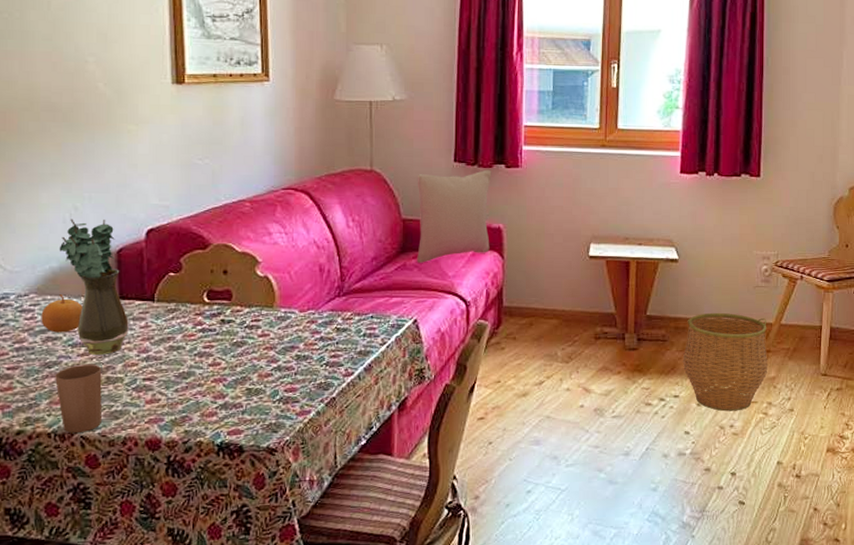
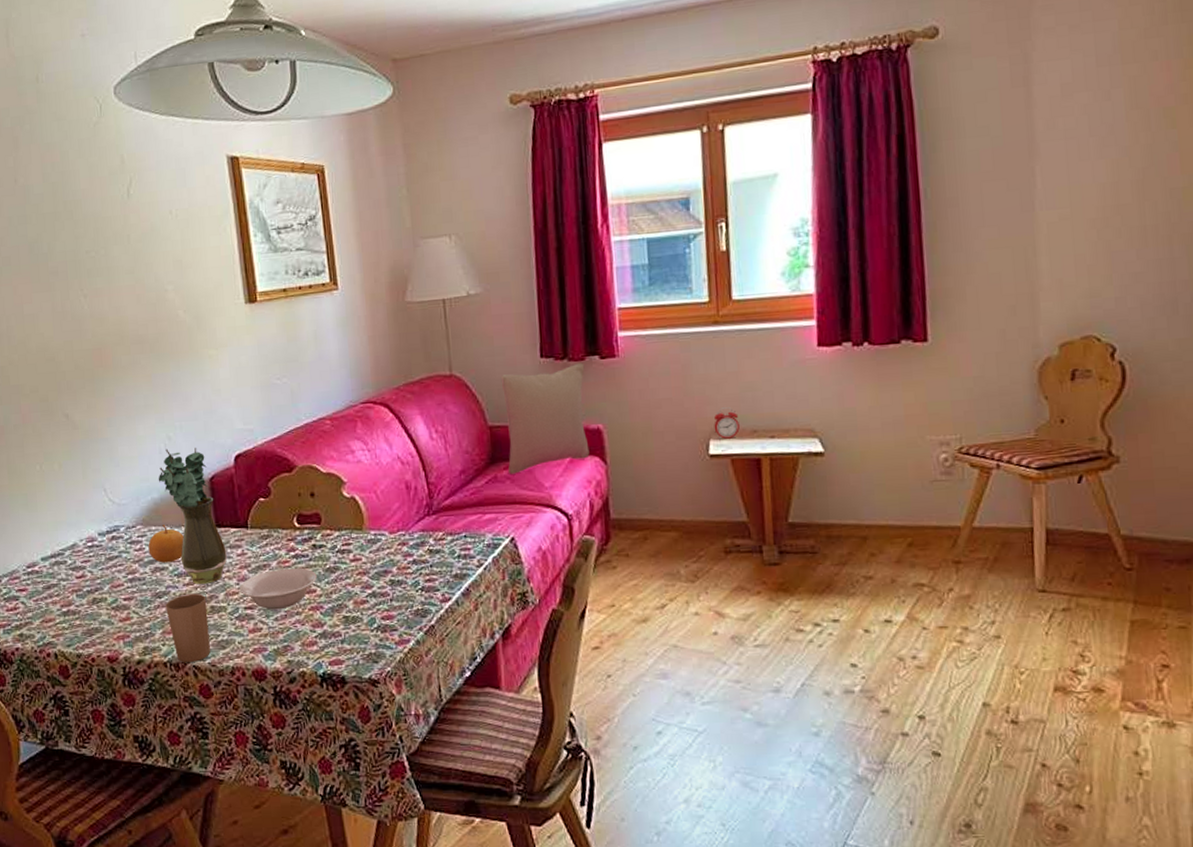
bowl: none [139,341,223,382] -> present [239,567,317,610]
alarm clock: none [595,217,615,243] -> present [714,407,740,439]
basket: present [682,312,768,412] -> none [840,515,959,639]

